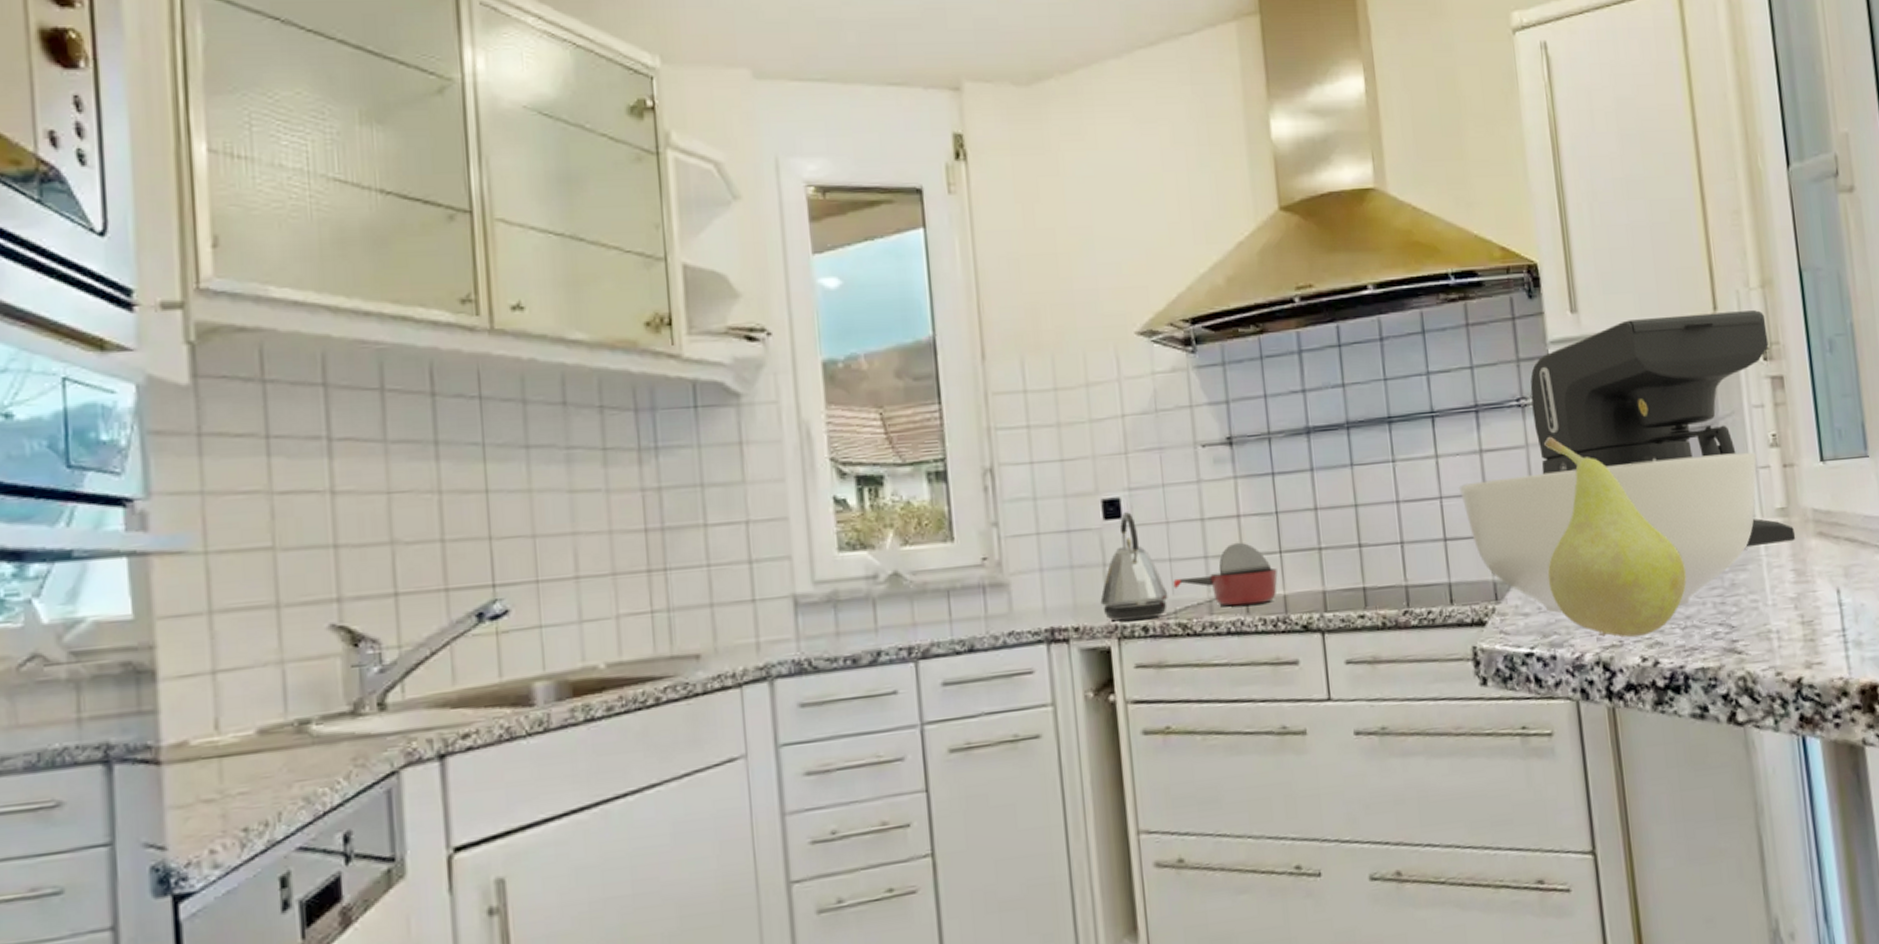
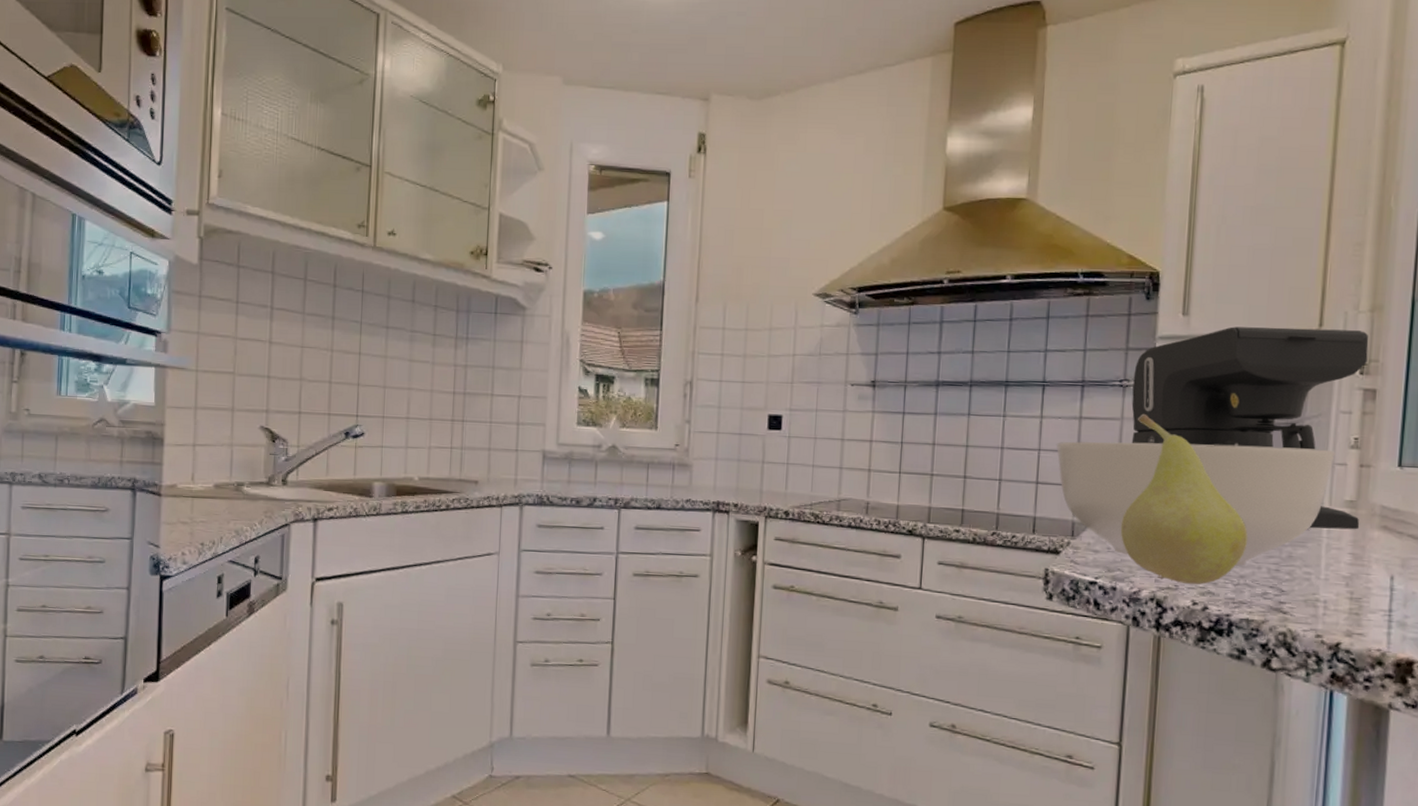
kettle: present [1100,512,1168,622] -> none [756,426,808,507]
saucepan: present [1173,542,1278,607] -> none [813,460,895,509]

